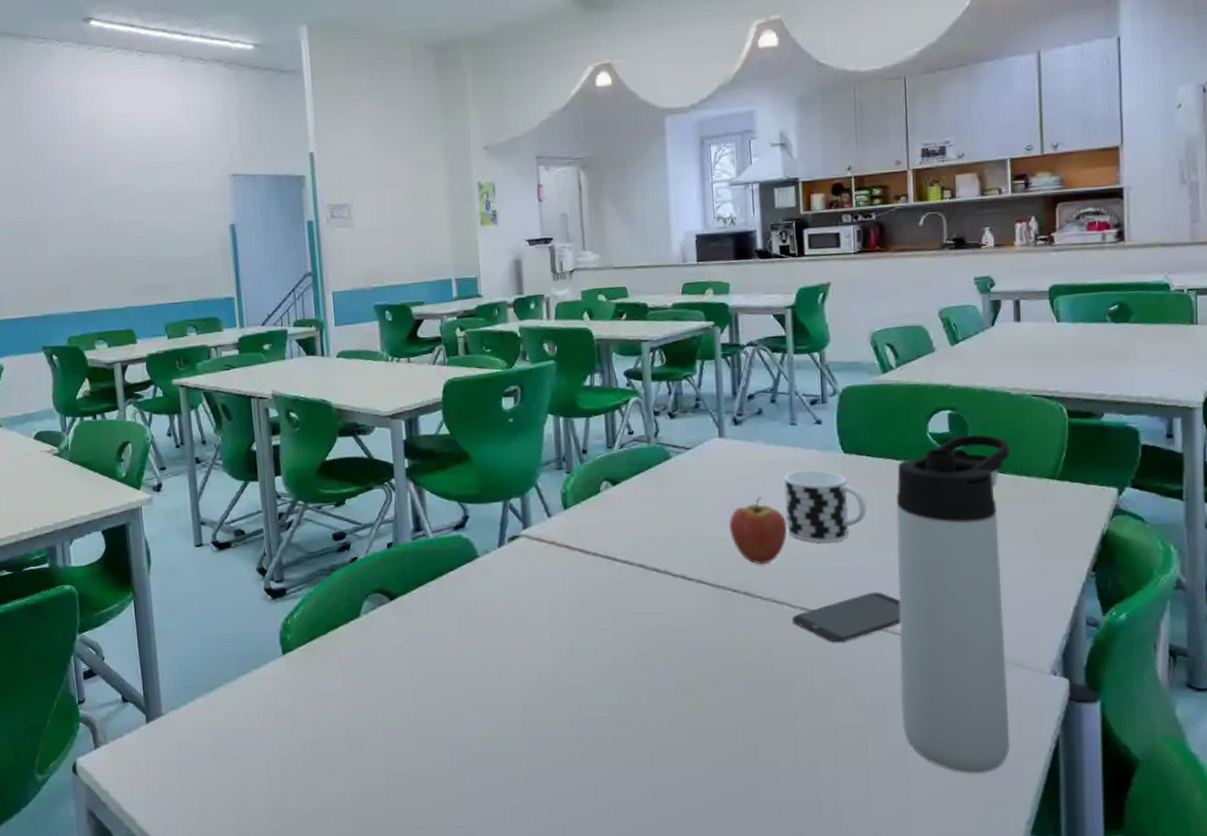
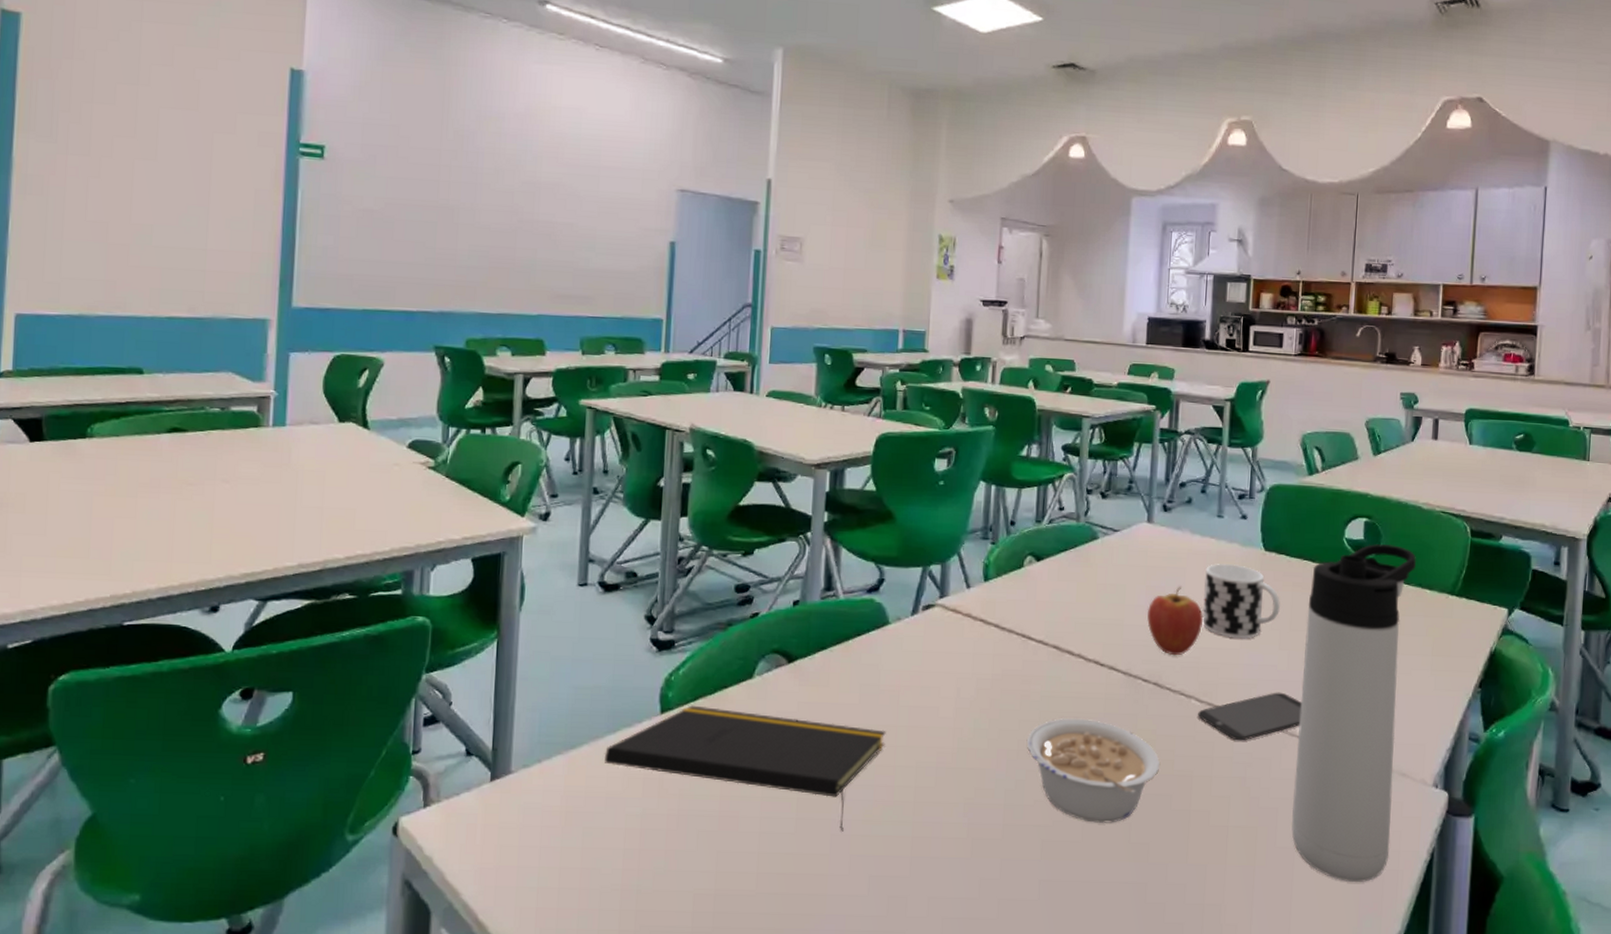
notepad: none [239,645,489,750] -> present [604,705,886,832]
legume: none [623,631,759,729] -> present [1026,718,1160,823]

